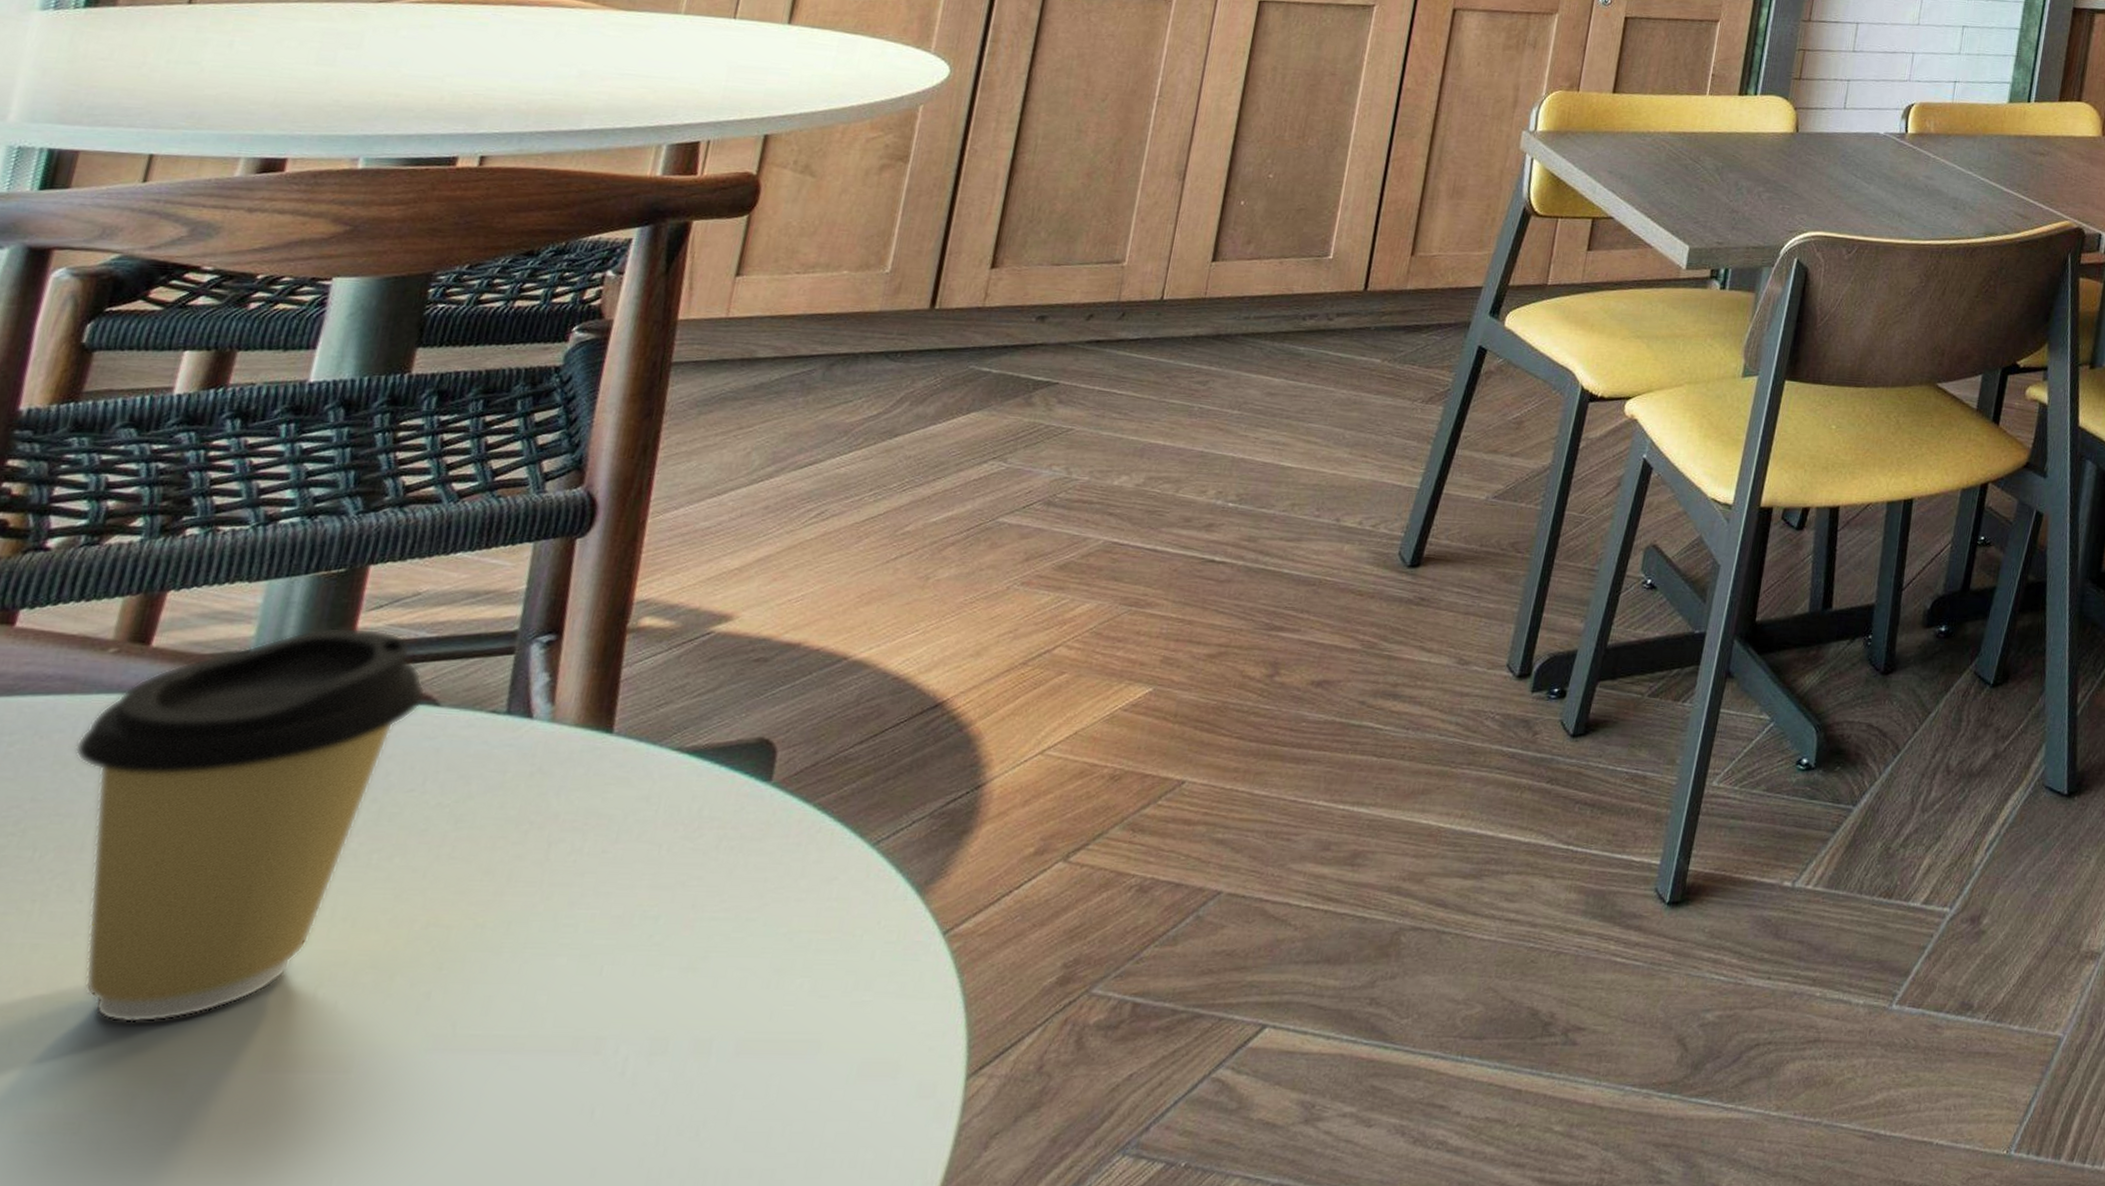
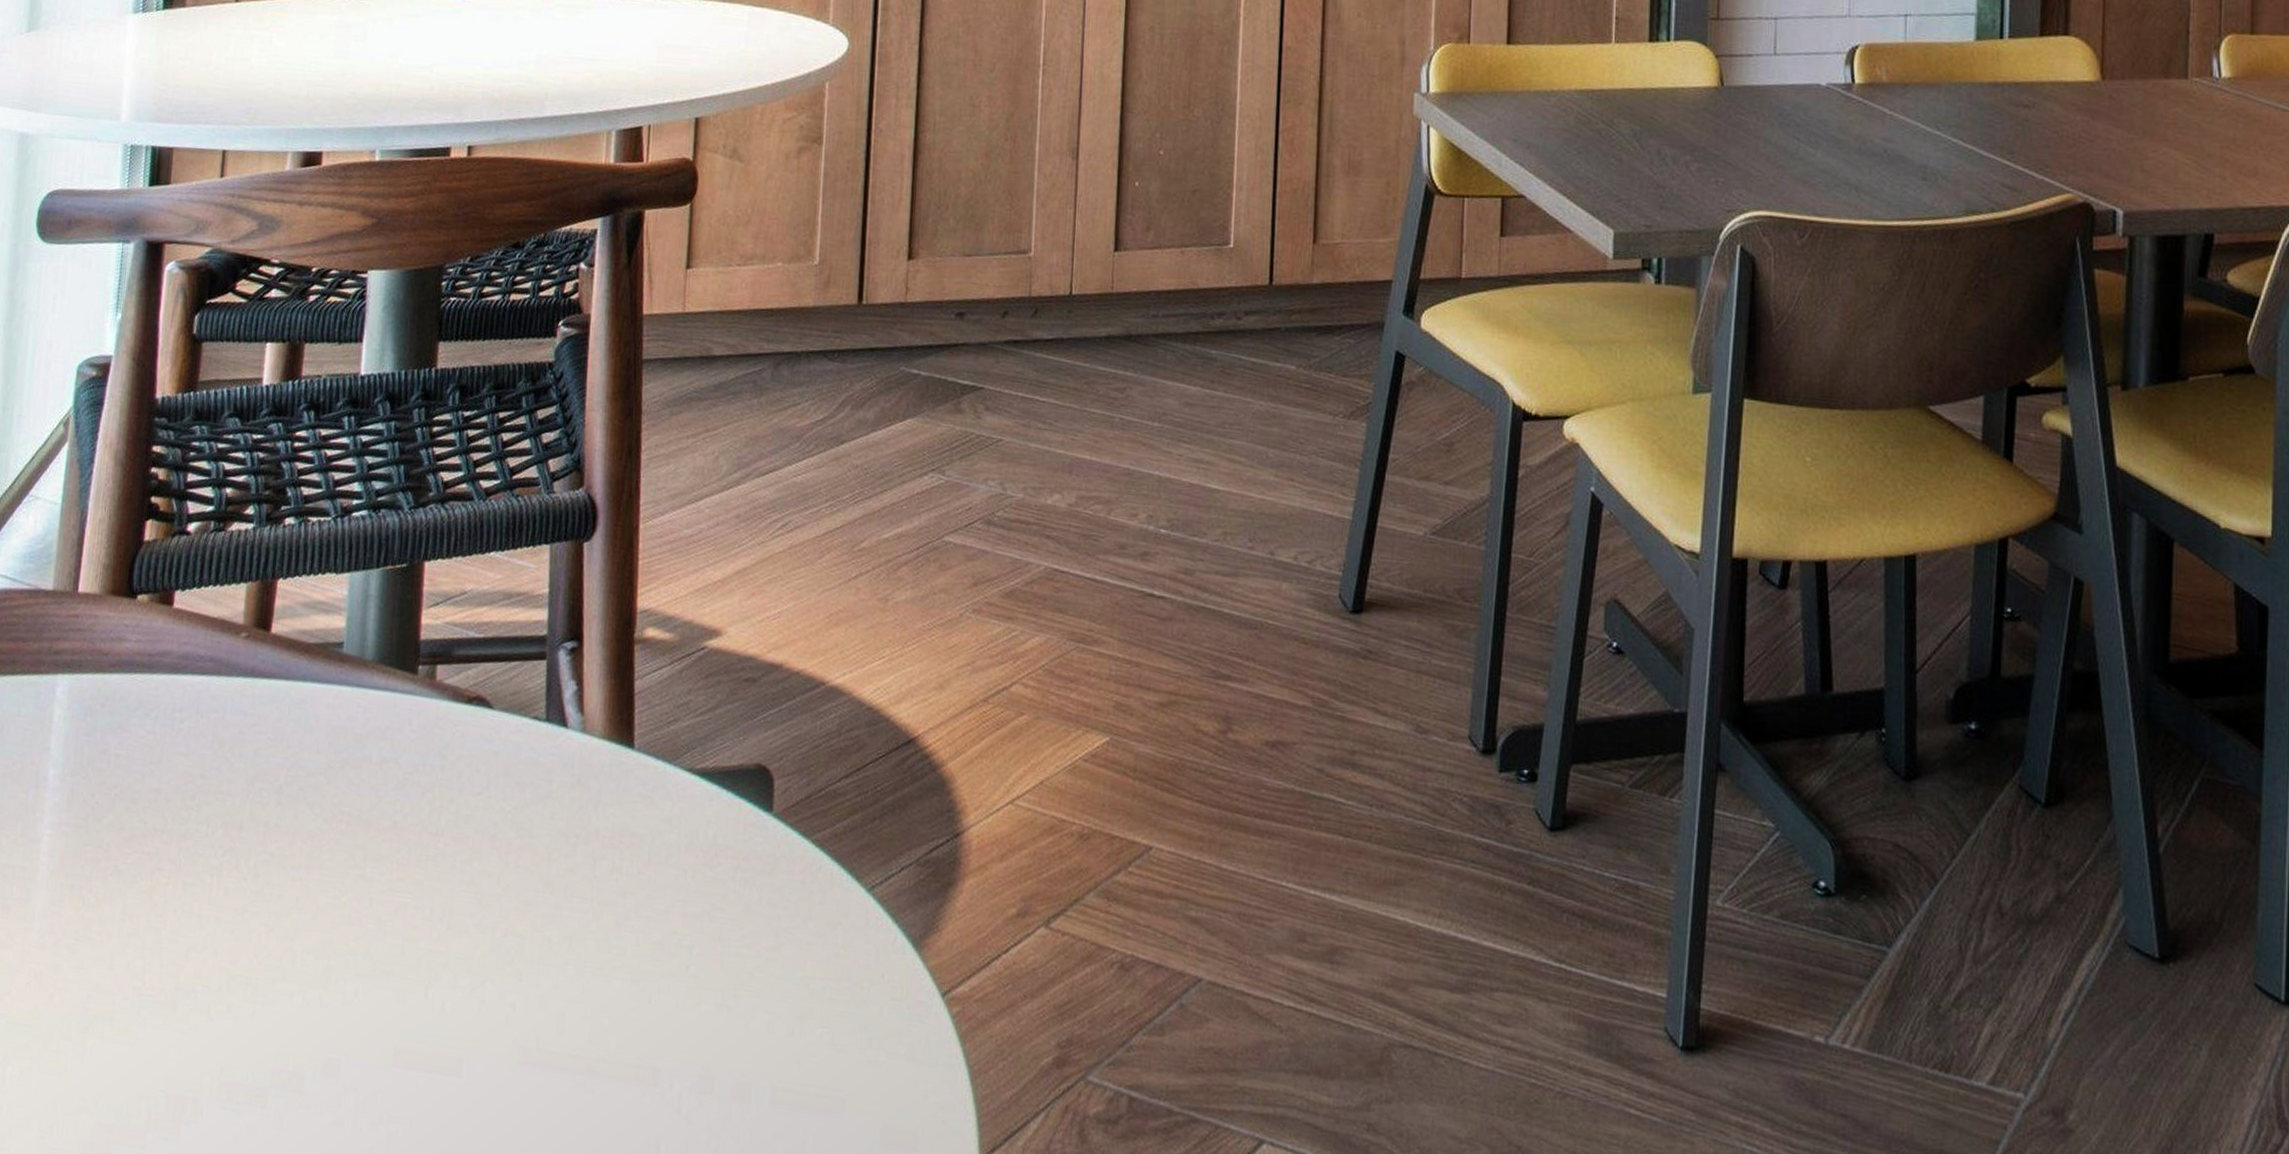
coffee cup: present [75,627,426,1024] -> none [227,622,481,1005]

